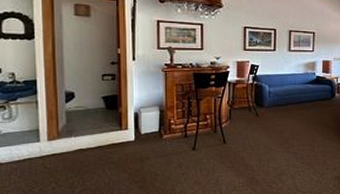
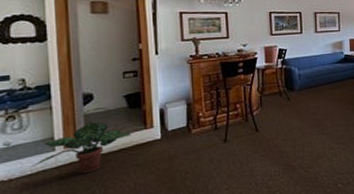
potted plant: none [18,118,107,165] -> present [30,121,131,174]

